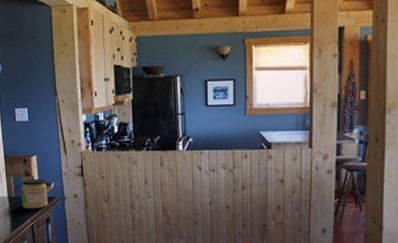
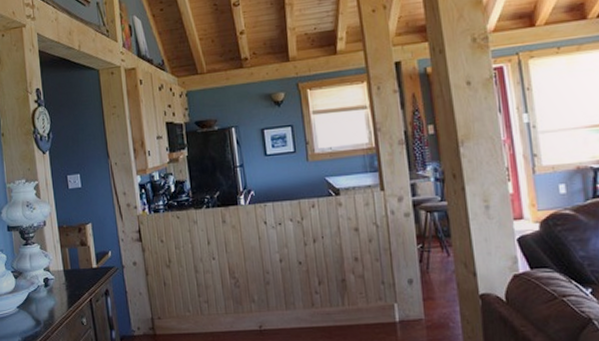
jar: present [21,178,48,209] -> none [77,247,107,281]

